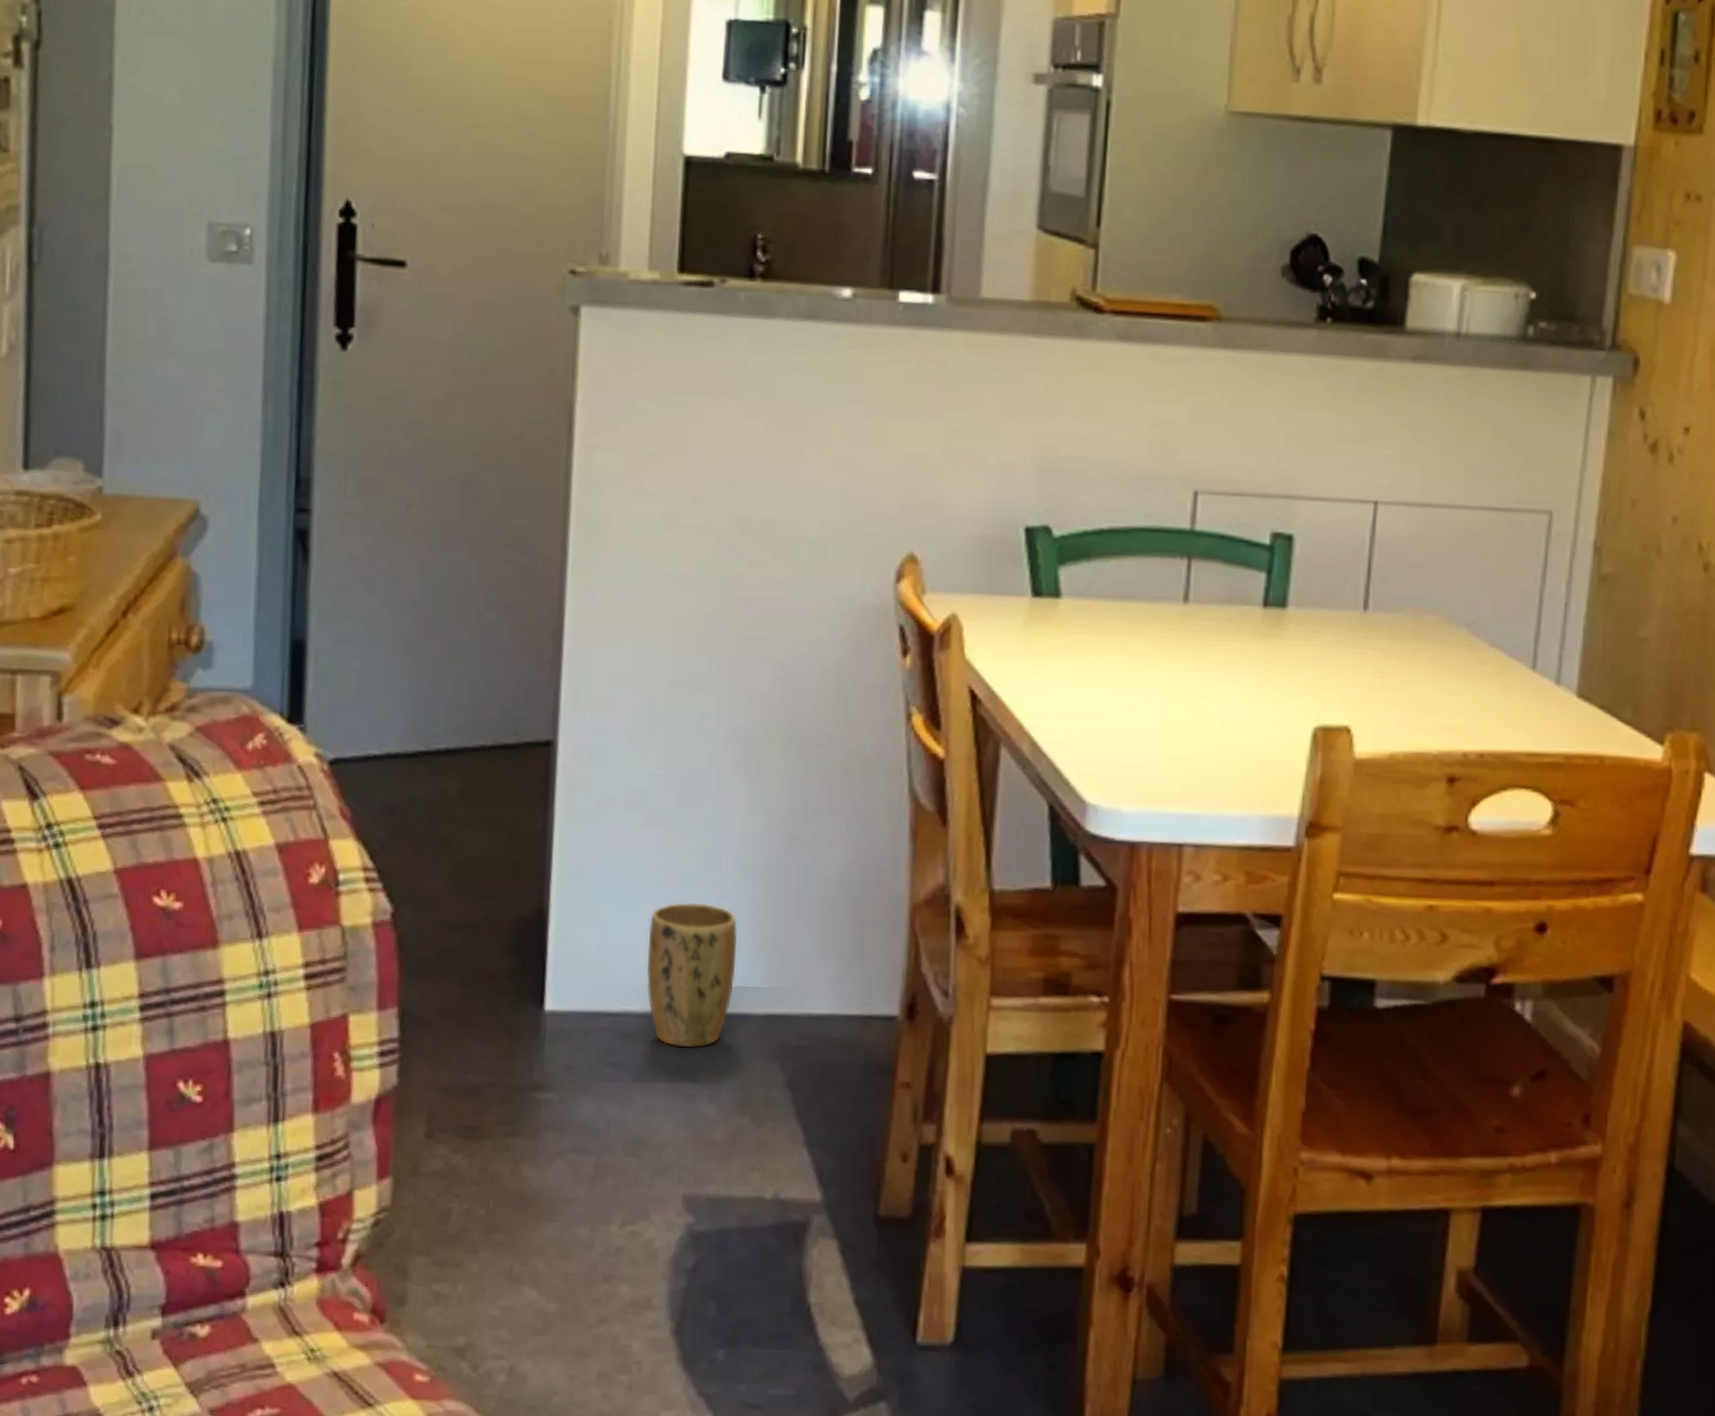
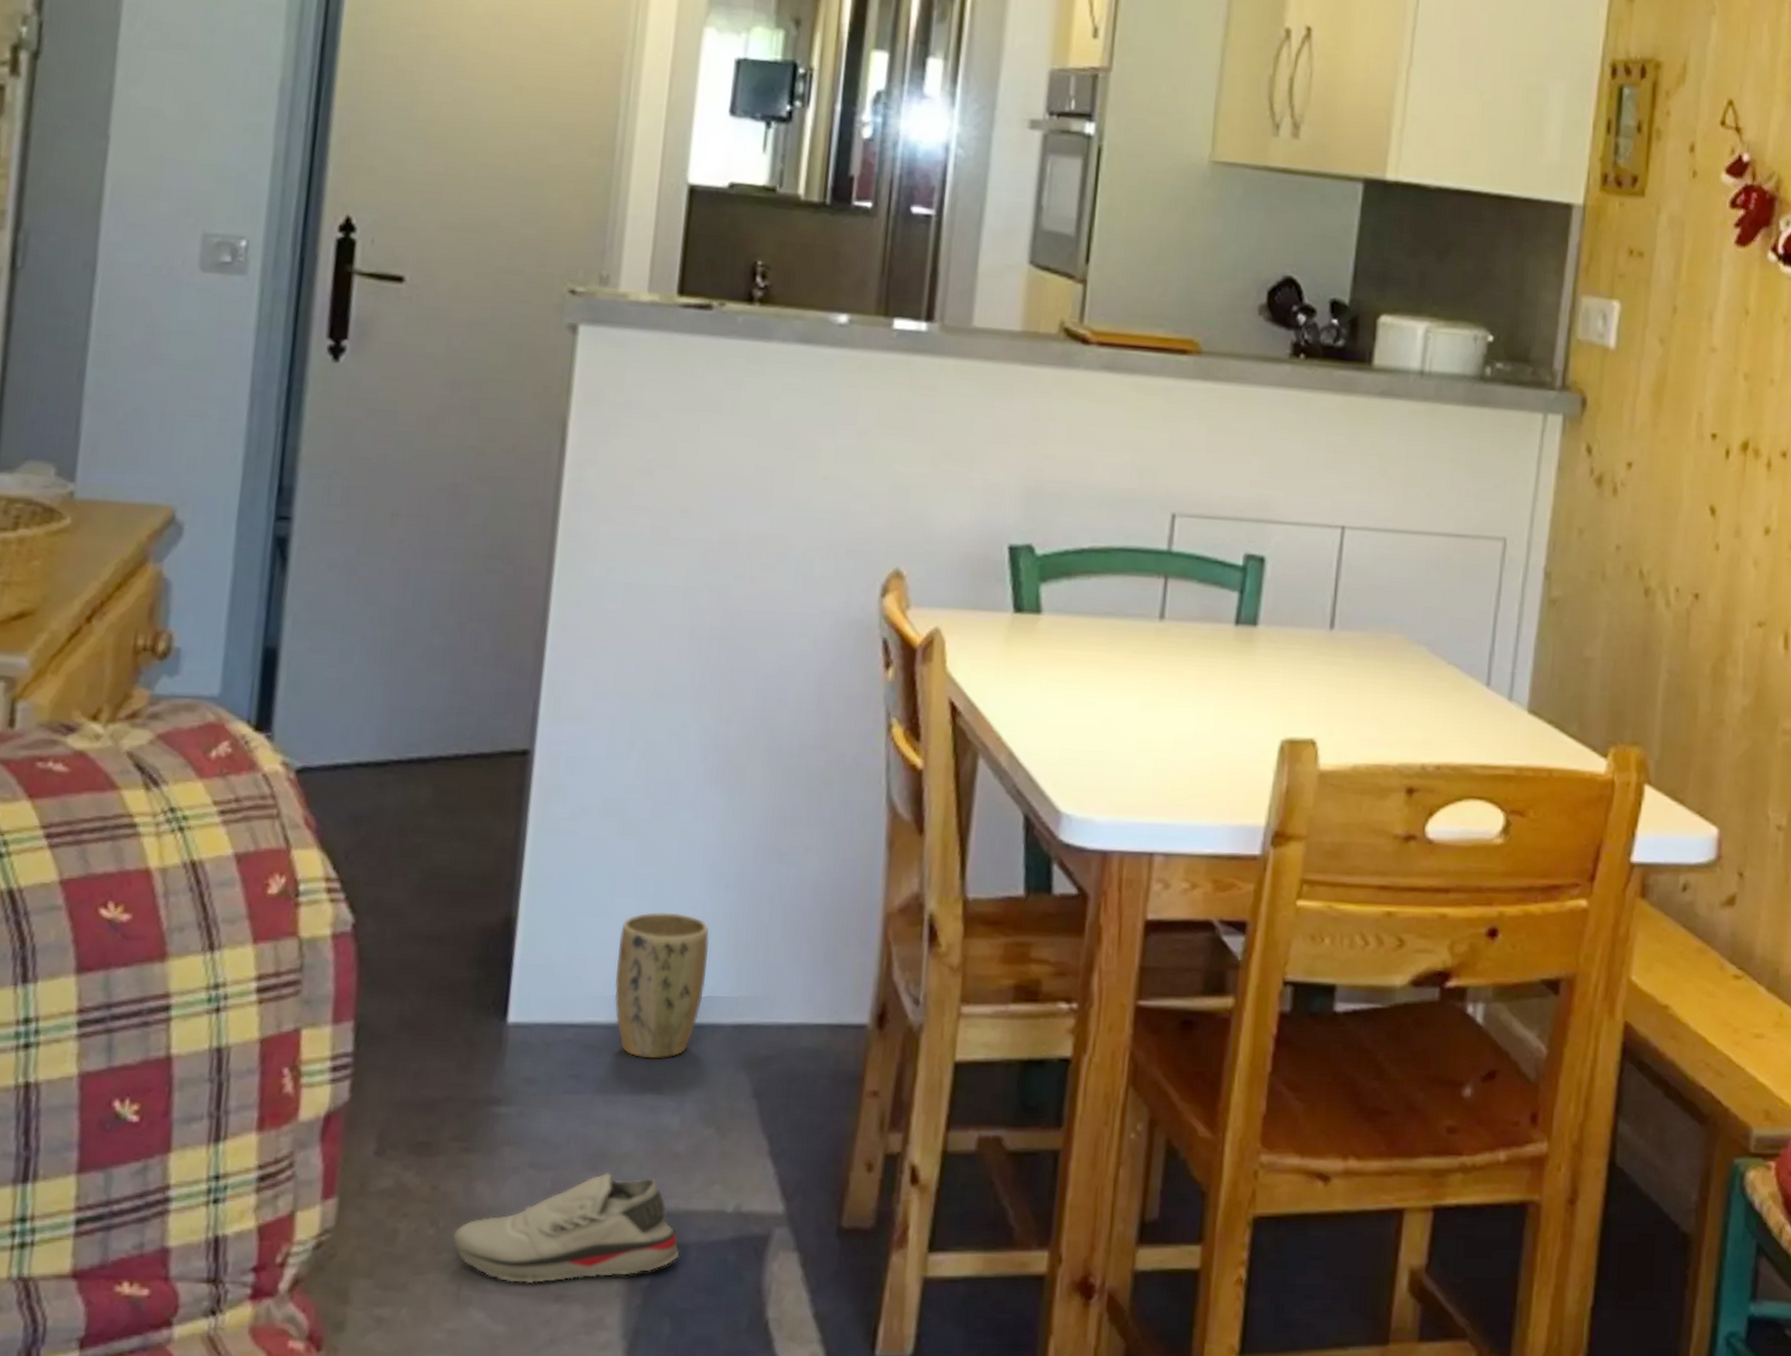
shoe: none [503,1159,722,1265] -> present [453,1173,680,1284]

